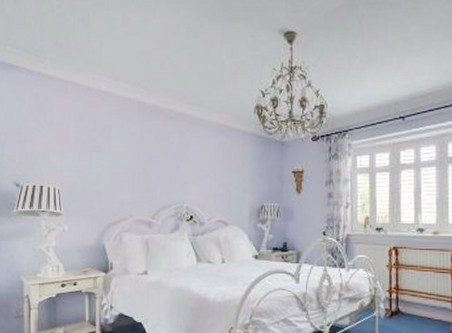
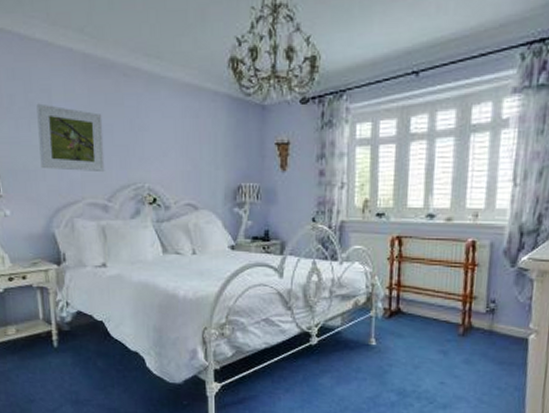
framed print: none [97,139,151,195] -> present [36,103,105,173]

